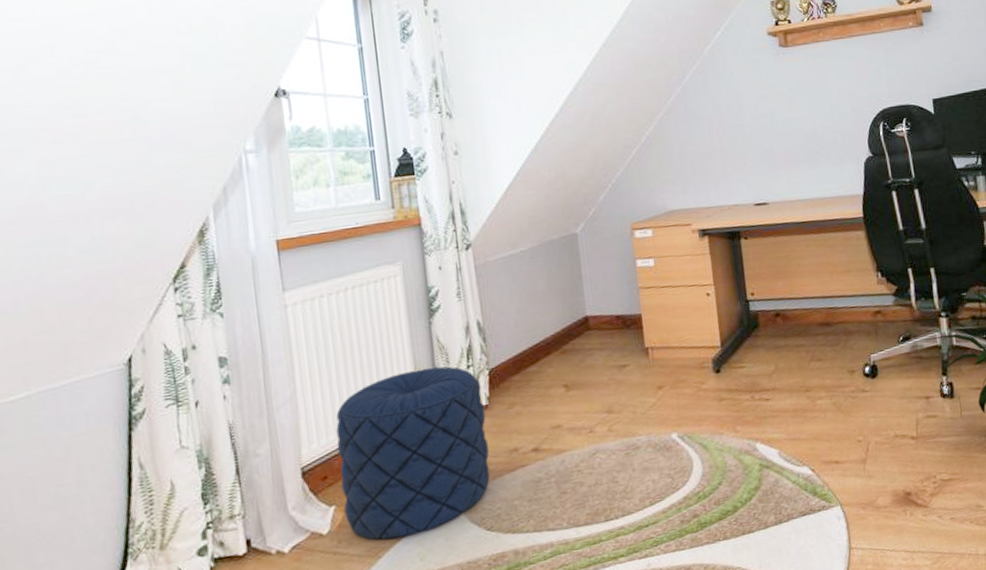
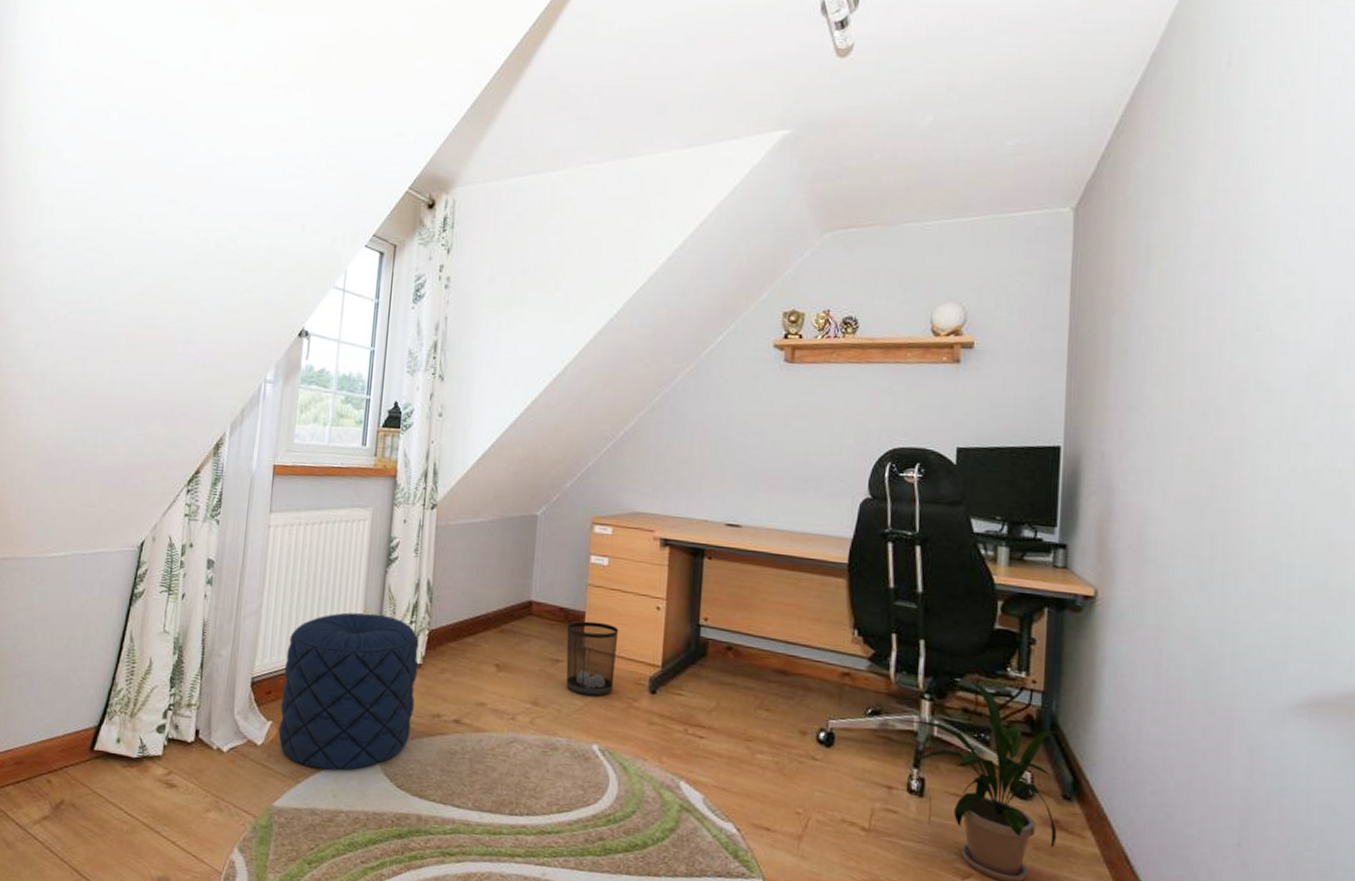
waste bin: none [625,320,681,392] -> present [566,621,619,696]

